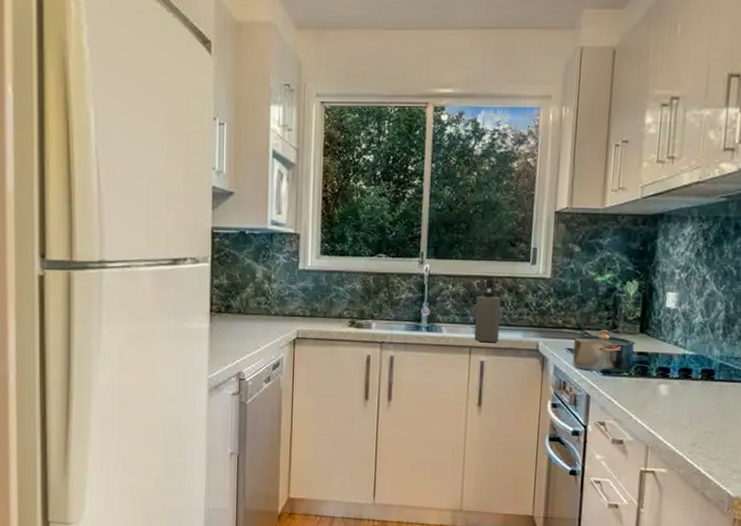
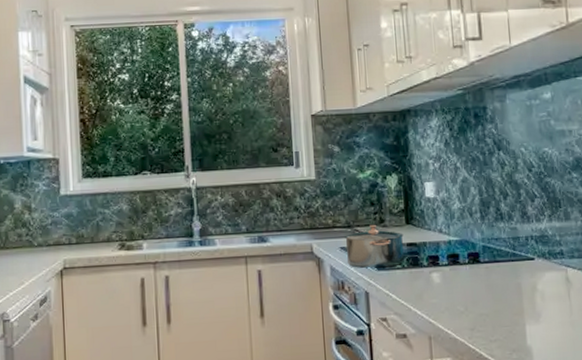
soap dispenser: present [473,279,502,343] -> none [241,186,273,251]

